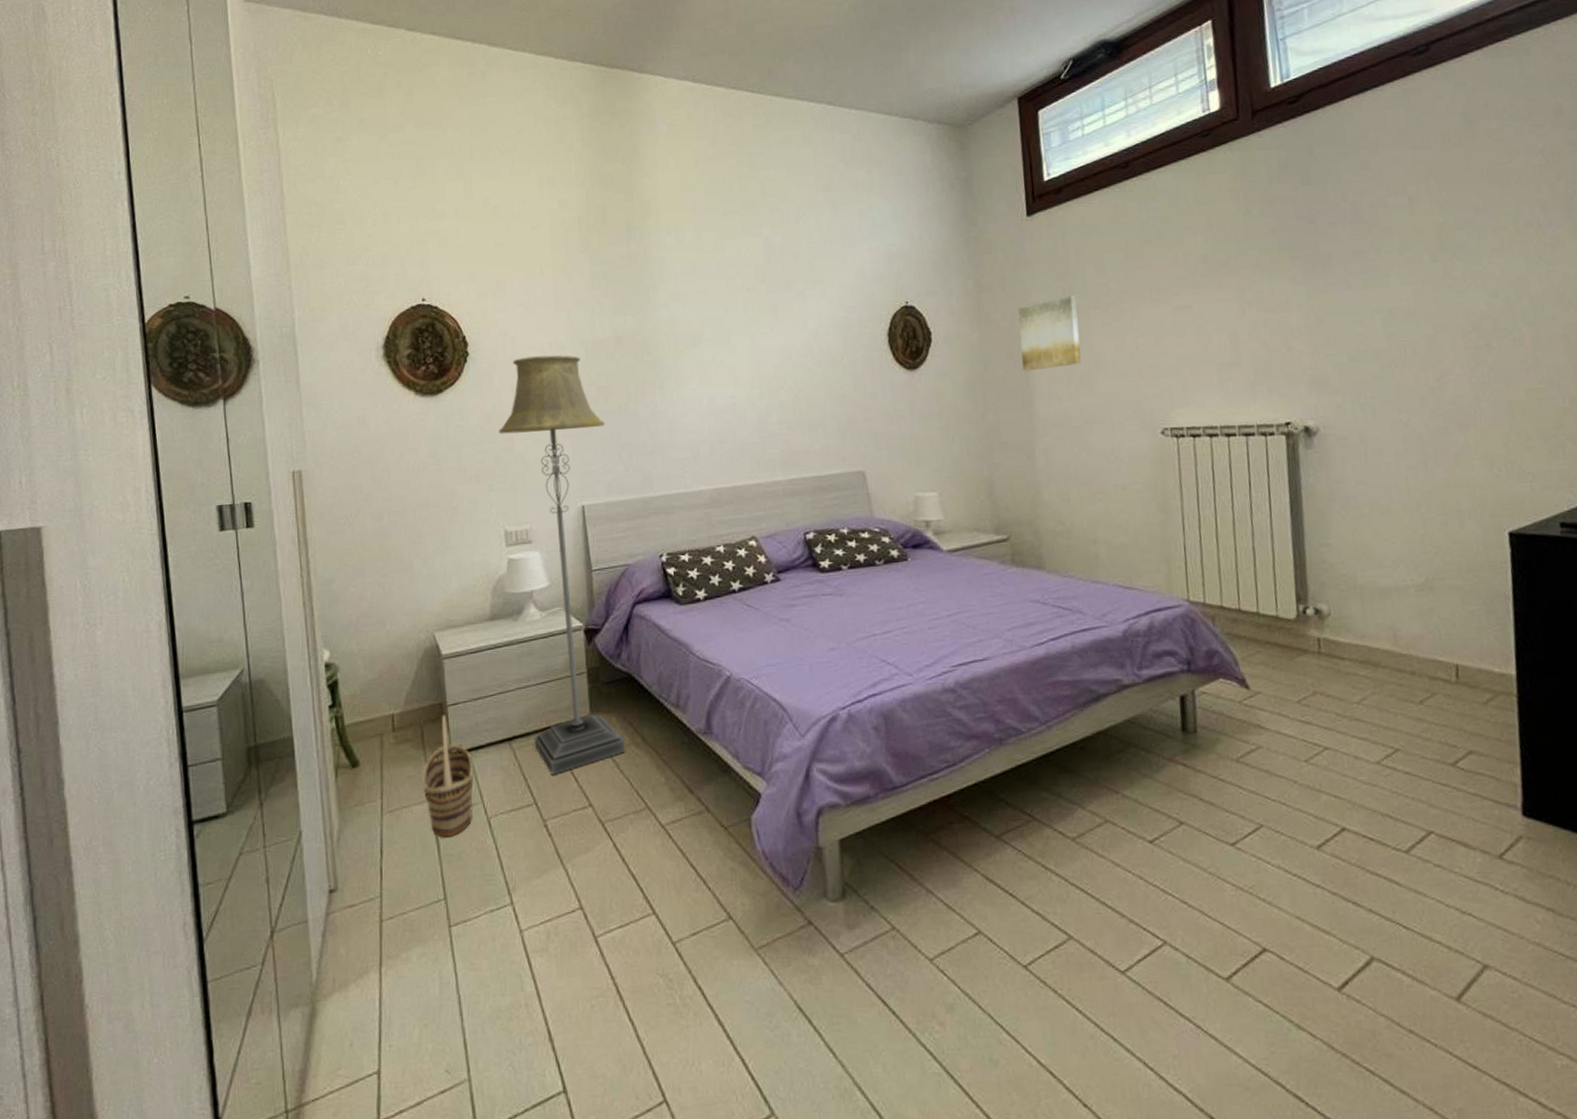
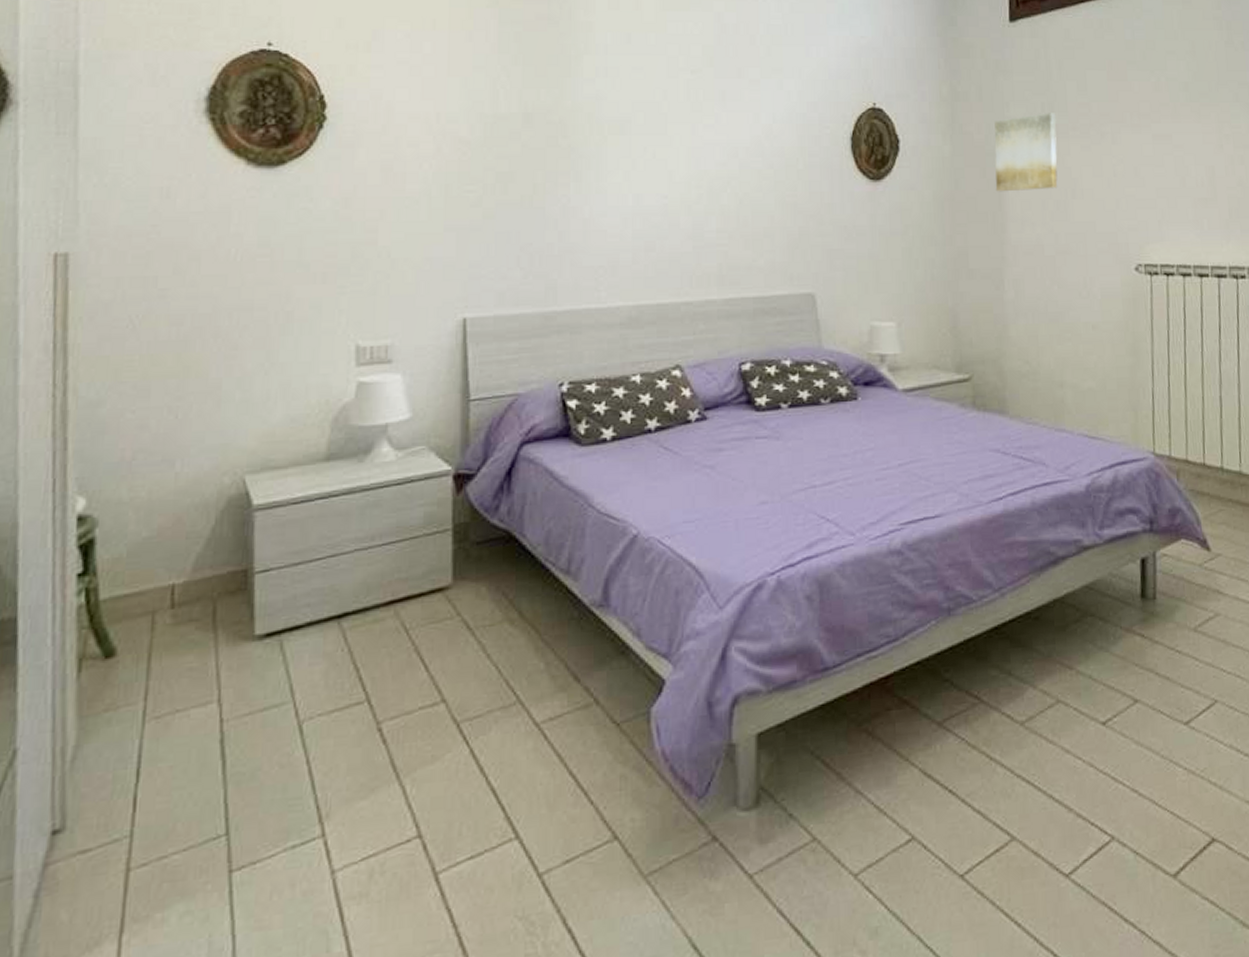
basket: present [423,715,474,838] -> none [208,585,284,751]
floor lamp: present [499,354,626,775] -> none [359,128,501,663]

